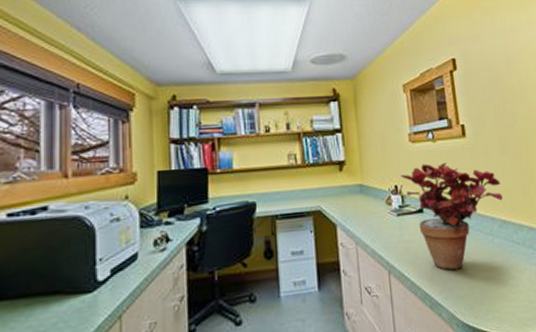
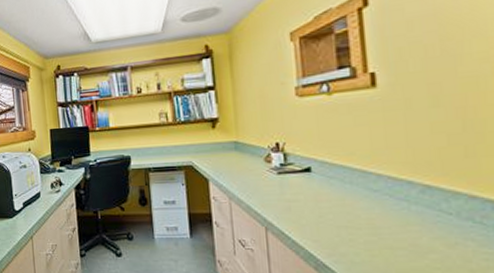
potted plant: present [400,162,503,270] -> none [283,117,429,235]

